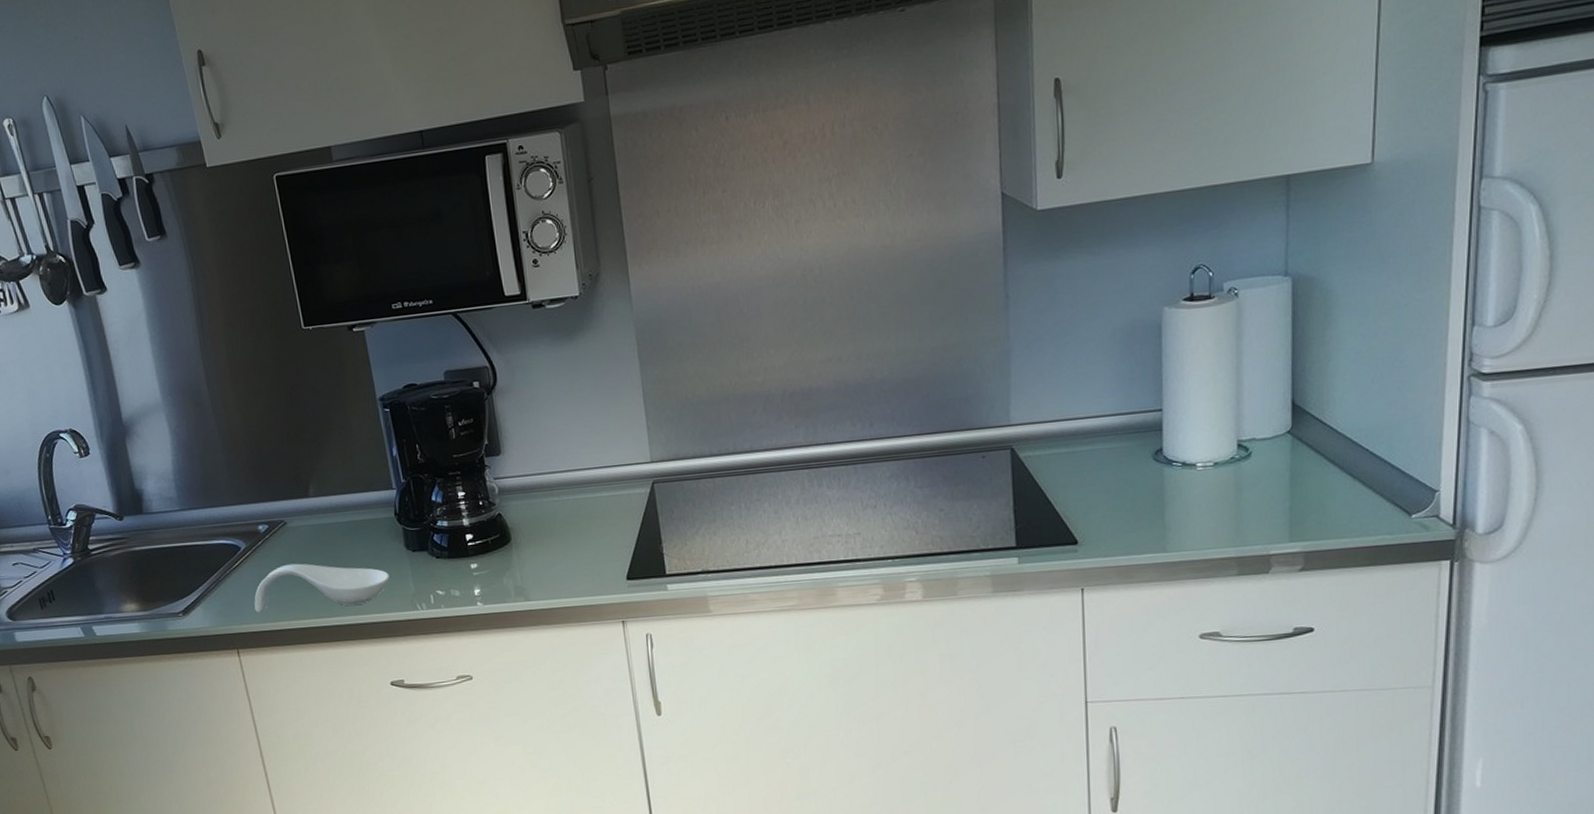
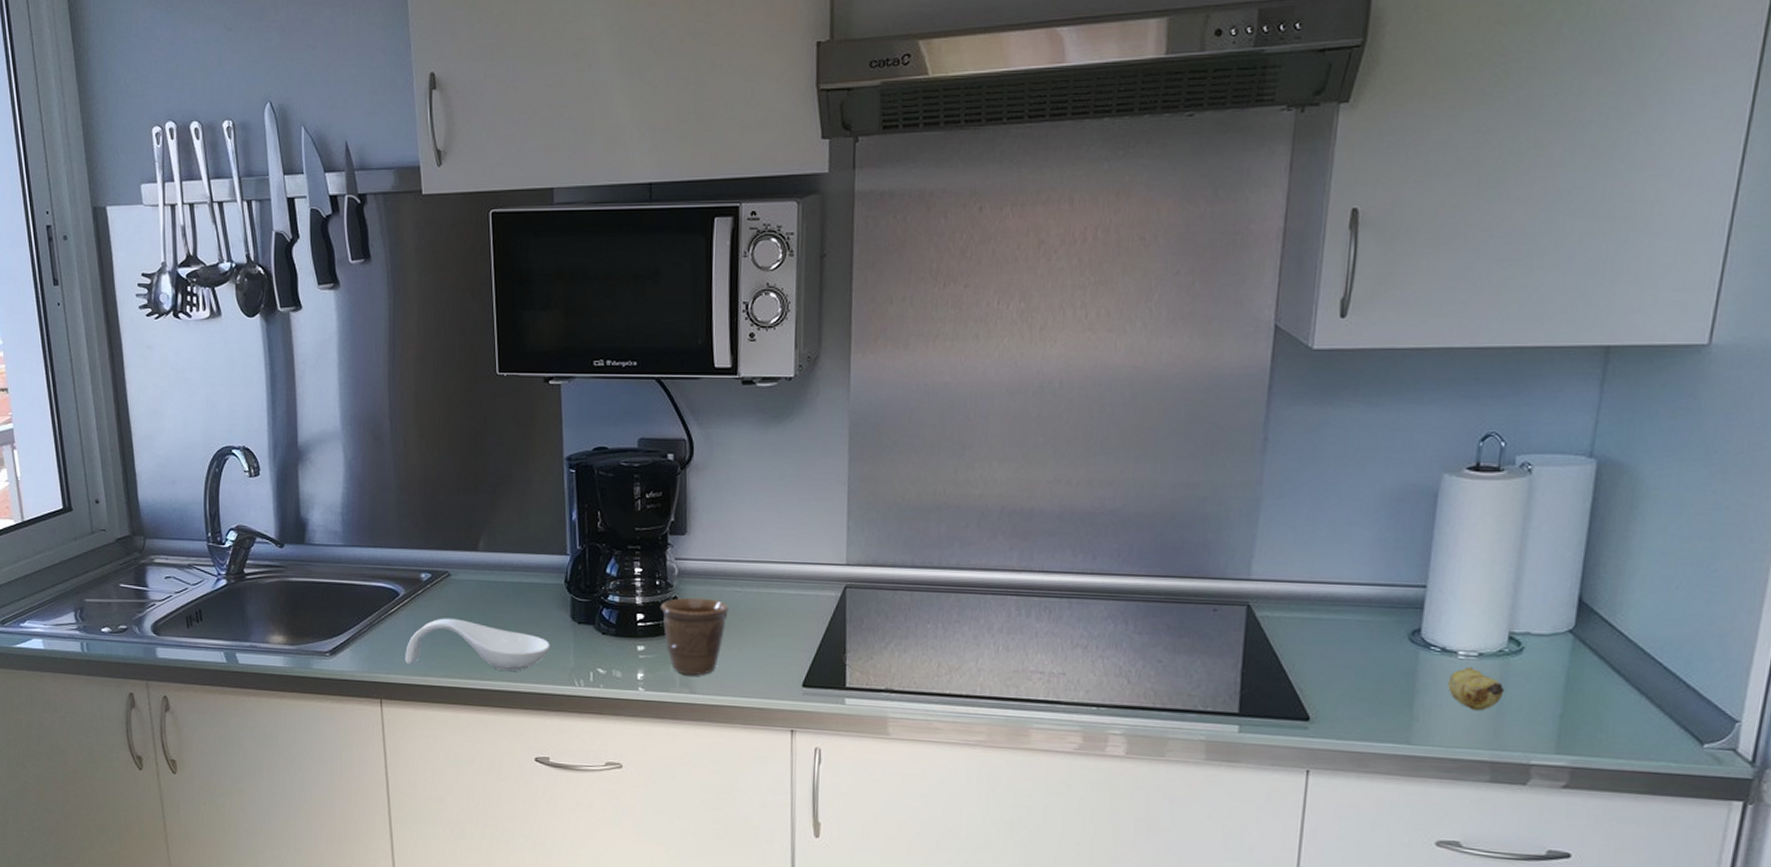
mug: none [486,511,551,585] -> present [660,597,730,676]
banana: none [1192,476,1240,514] -> present [1448,667,1505,711]

